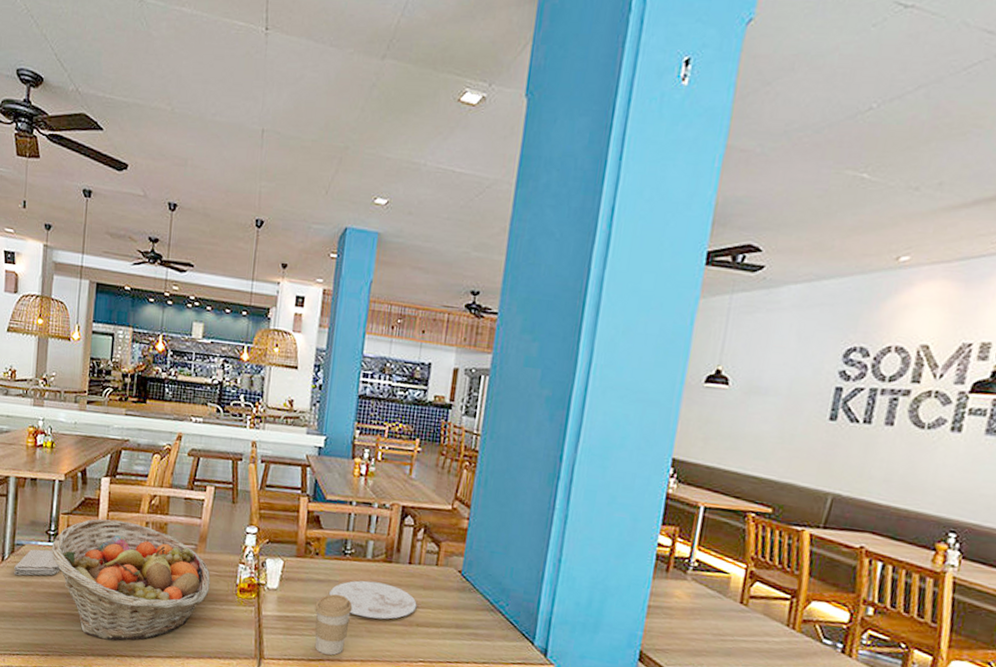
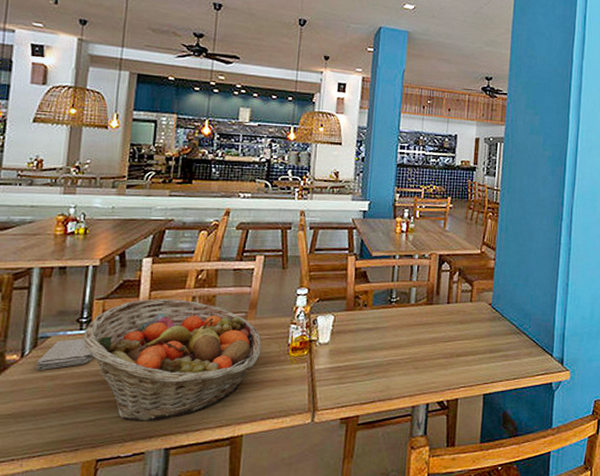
coffee cup: present [314,594,353,655] -> none [365,339,400,396]
plate: present [329,580,417,620] -> none [378,323,456,357]

